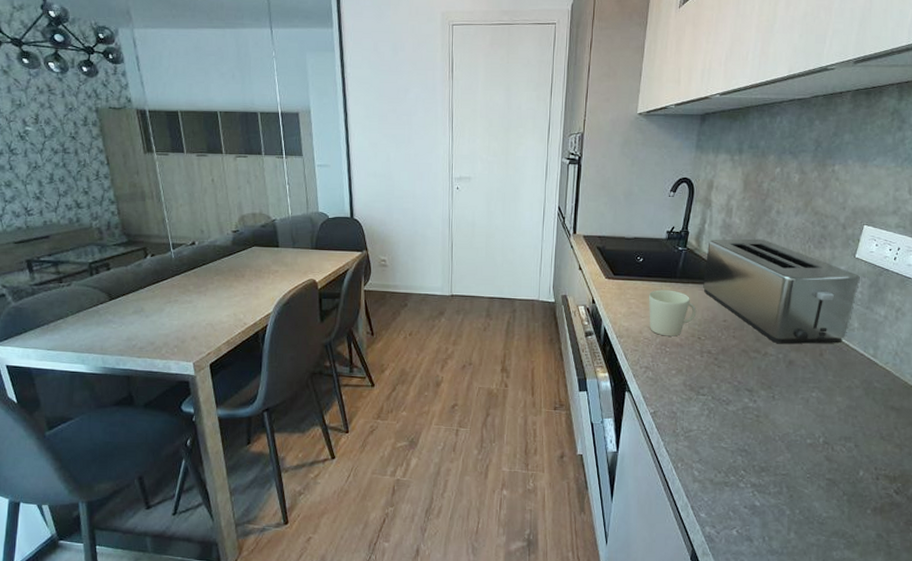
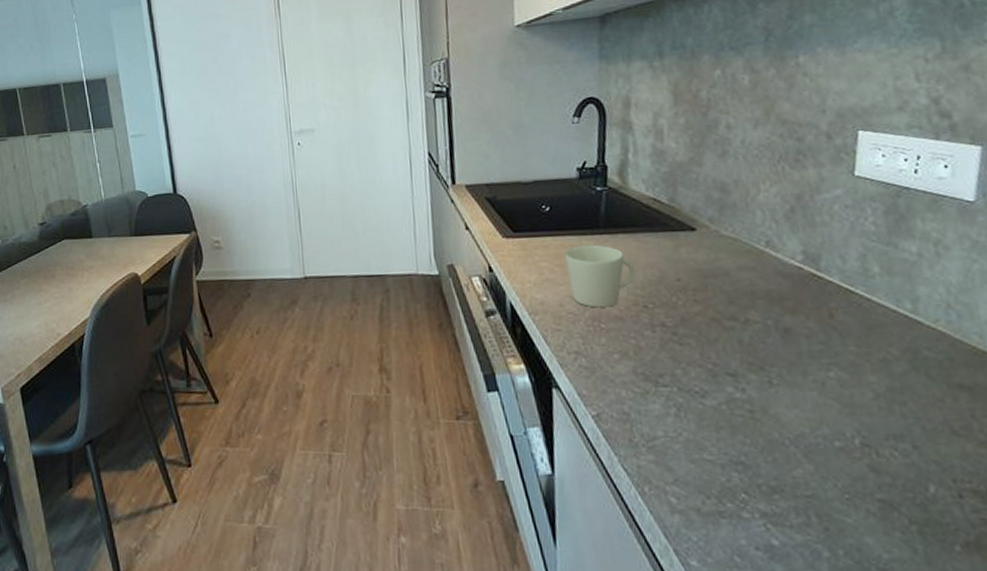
toaster: present [703,238,860,344] -> none [636,164,868,306]

